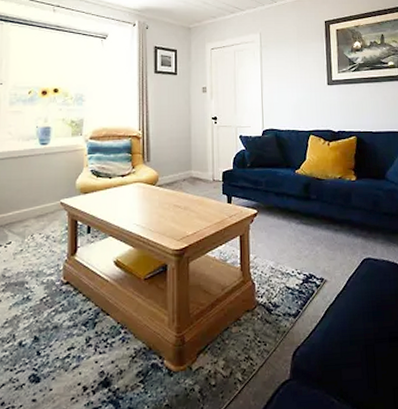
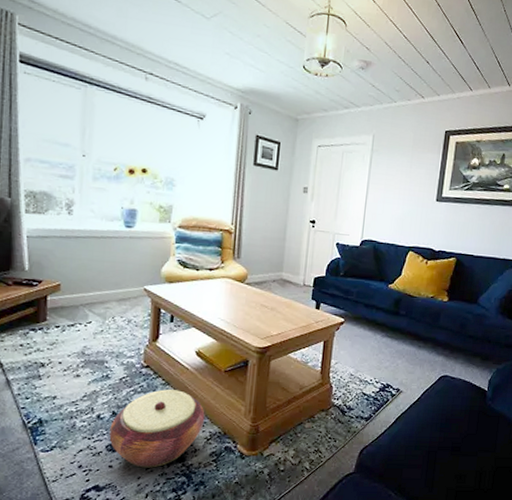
woven basket: none [32,305,128,398] -> present [109,389,205,468]

